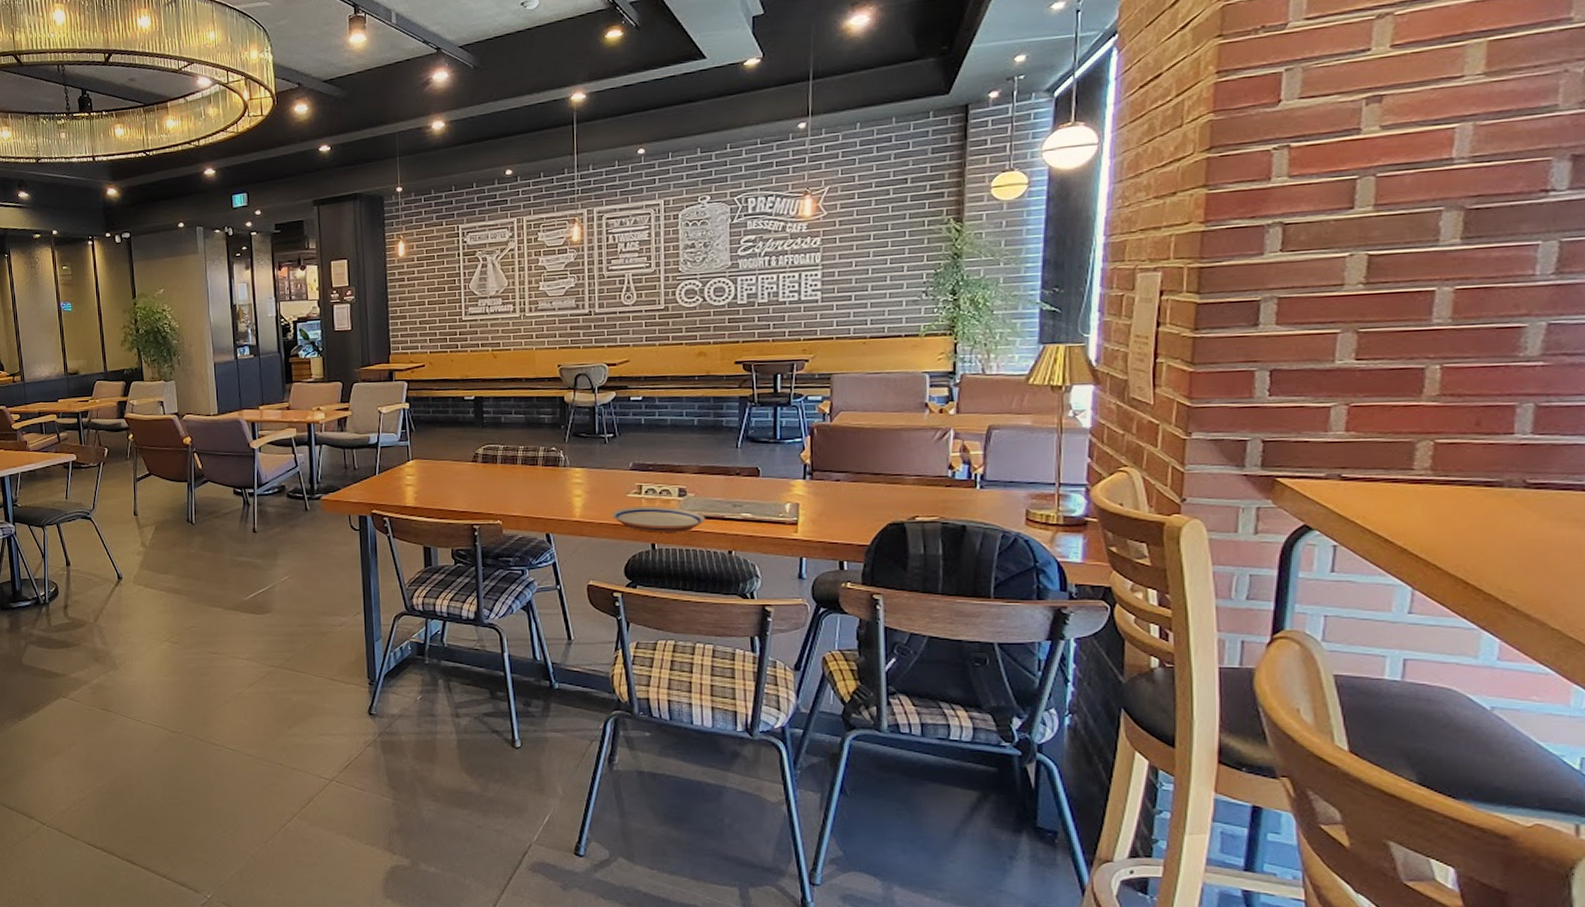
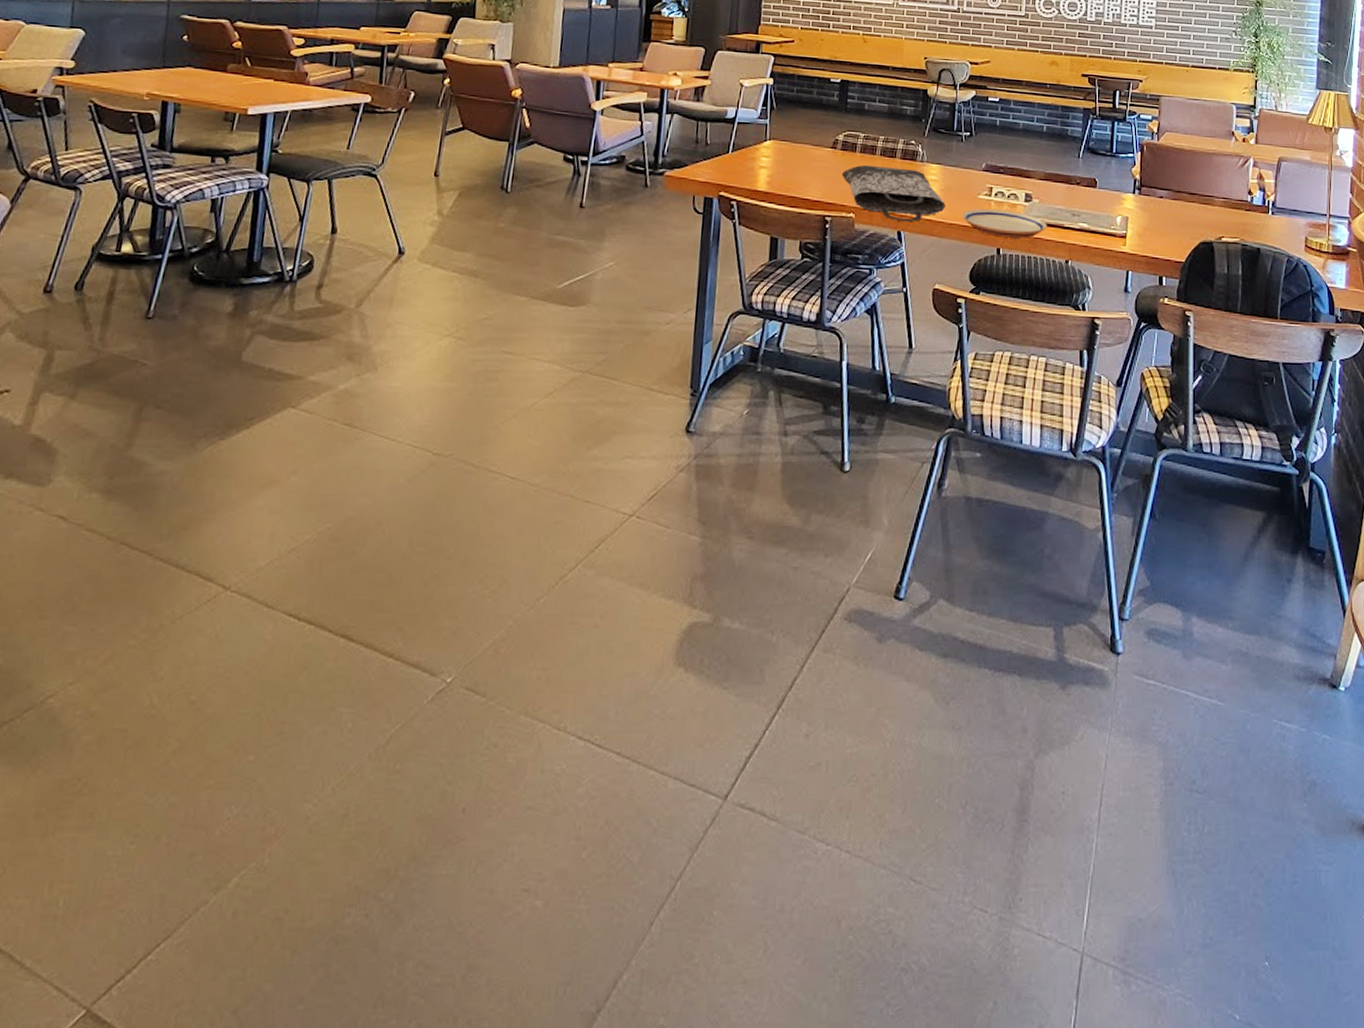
tote bag: none [485,474,593,525] -> present [841,164,945,222]

